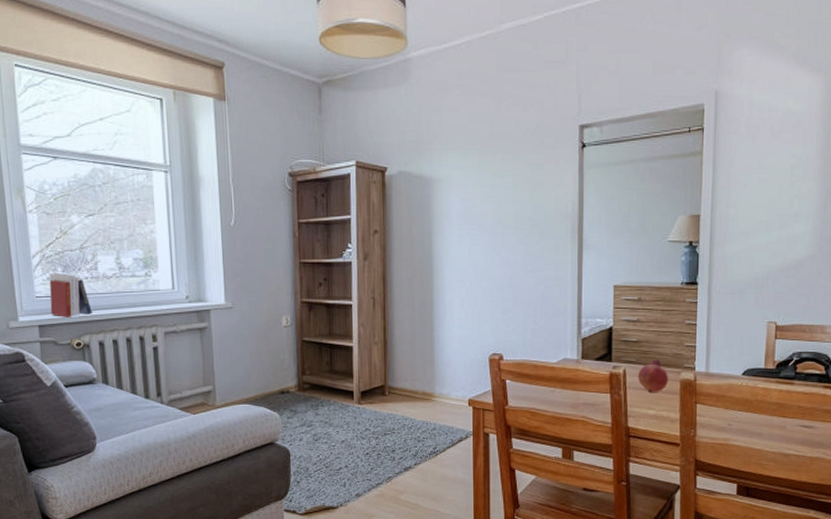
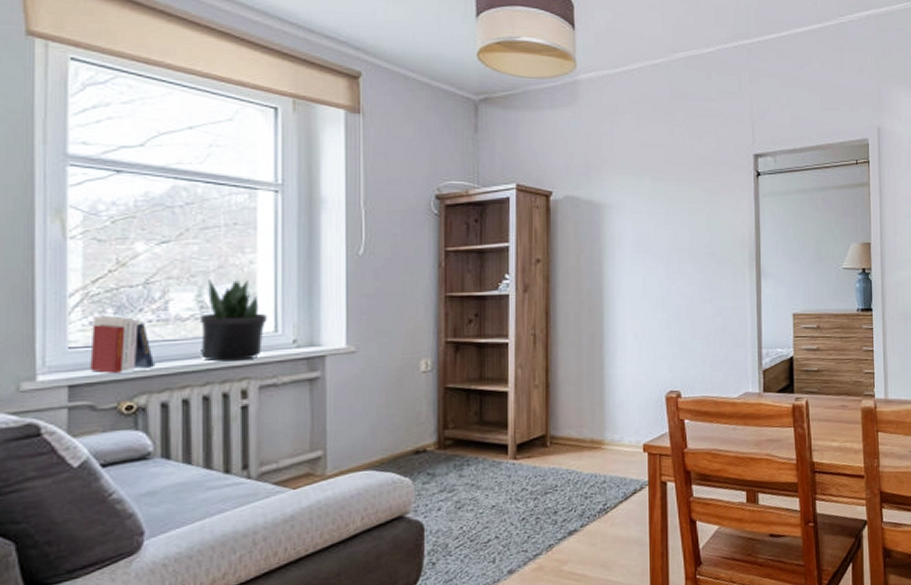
planter: none [119,246,167,312] -> present [199,279,268,362]
fruit: present [638,358,668,393] -> none [821,387,850,424]

